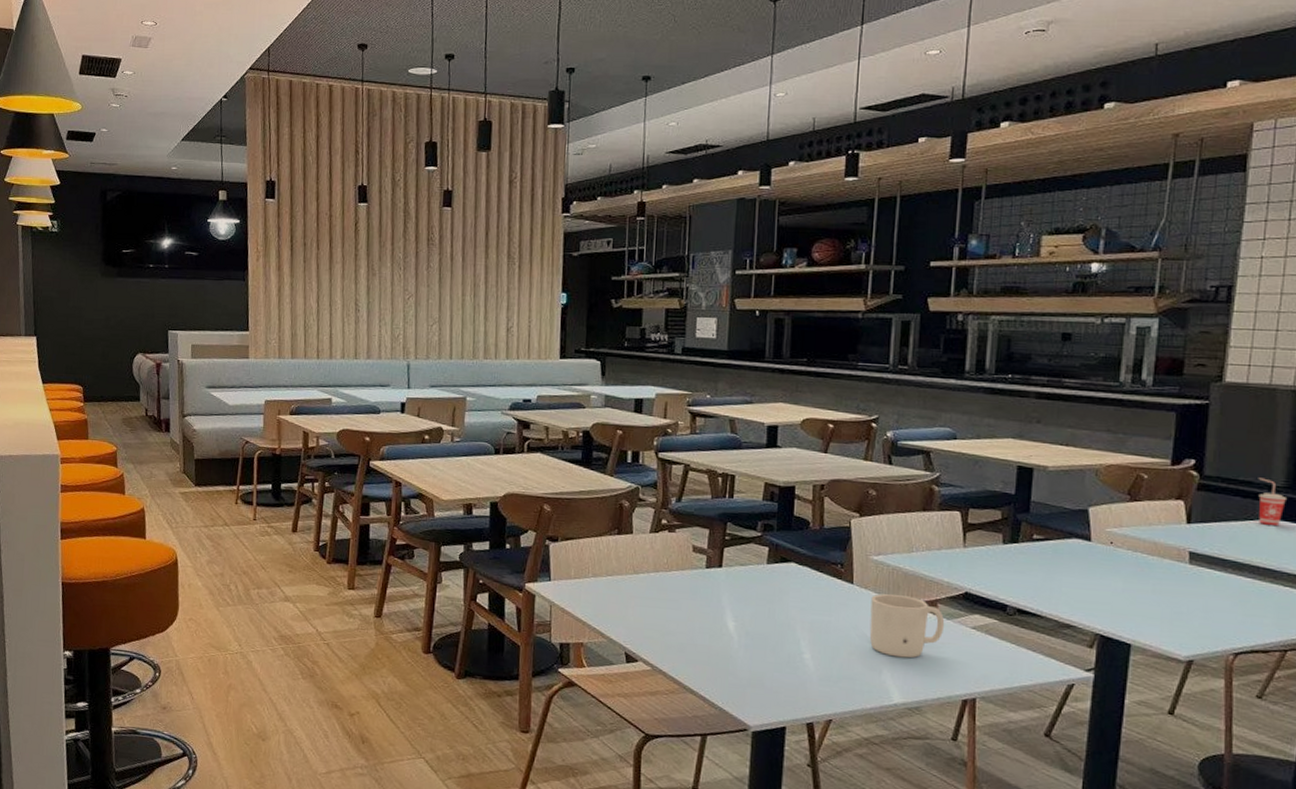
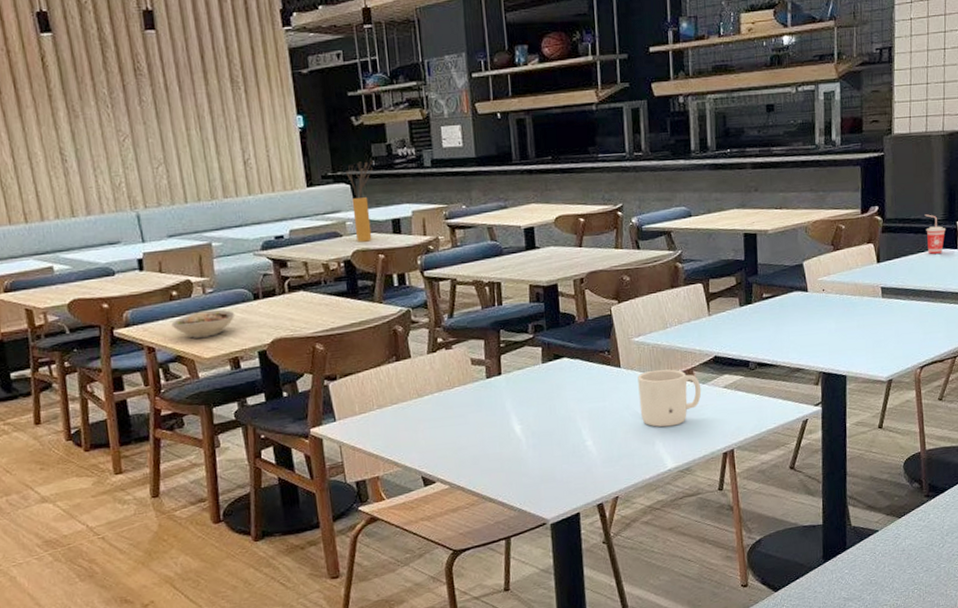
salad: none [419,456,476,481] -> present [171,309,235,339]
vase: none [598,341,625,417] -> present [346,161,373,243]

